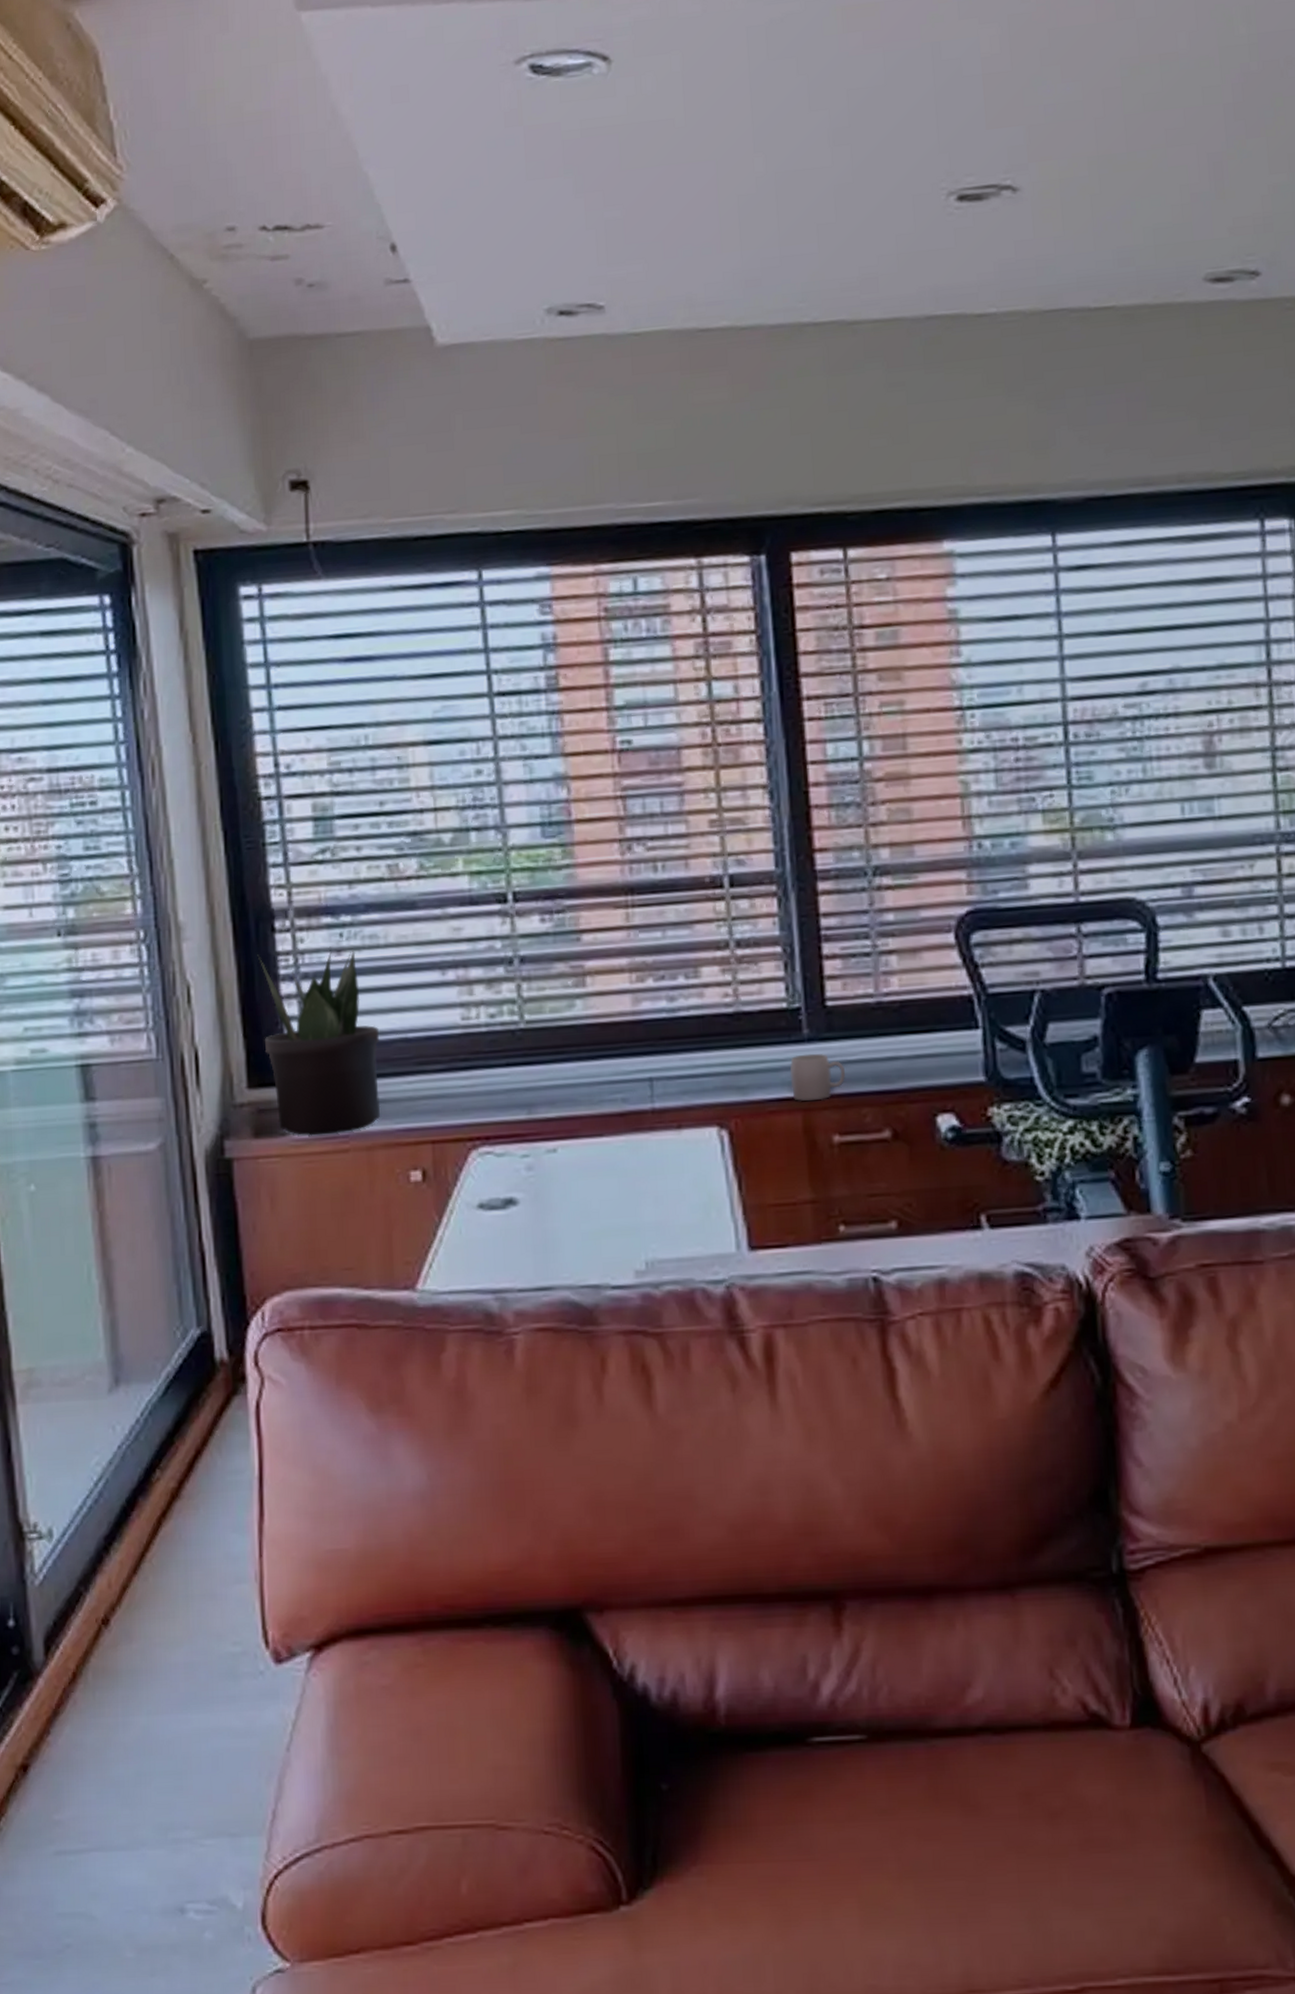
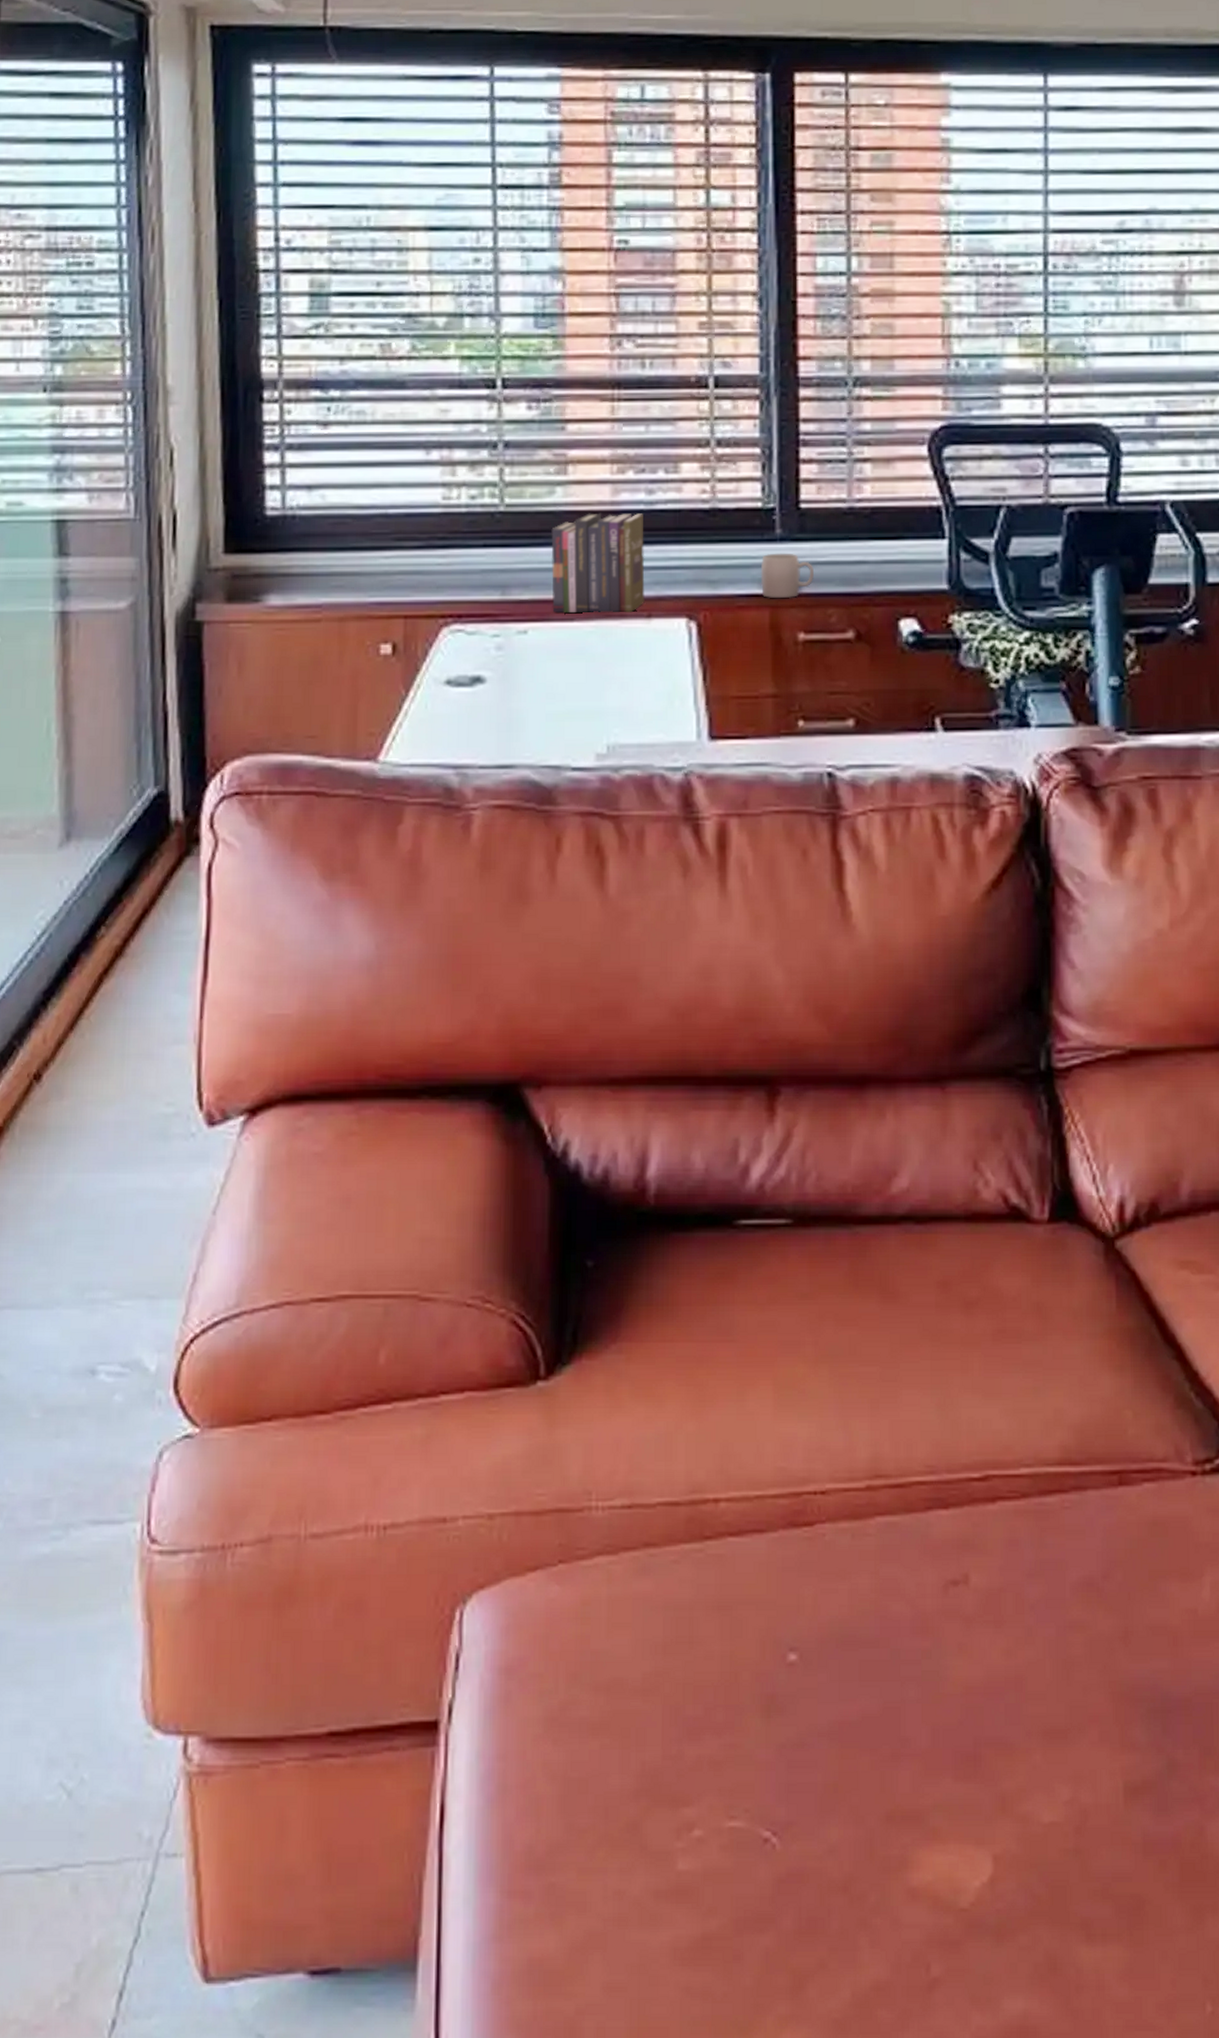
planter: present [257,951,381,1136] -> none [243,423,359,604]
books: none [574,1022,674,1129] -> present [551,513,645,613]

